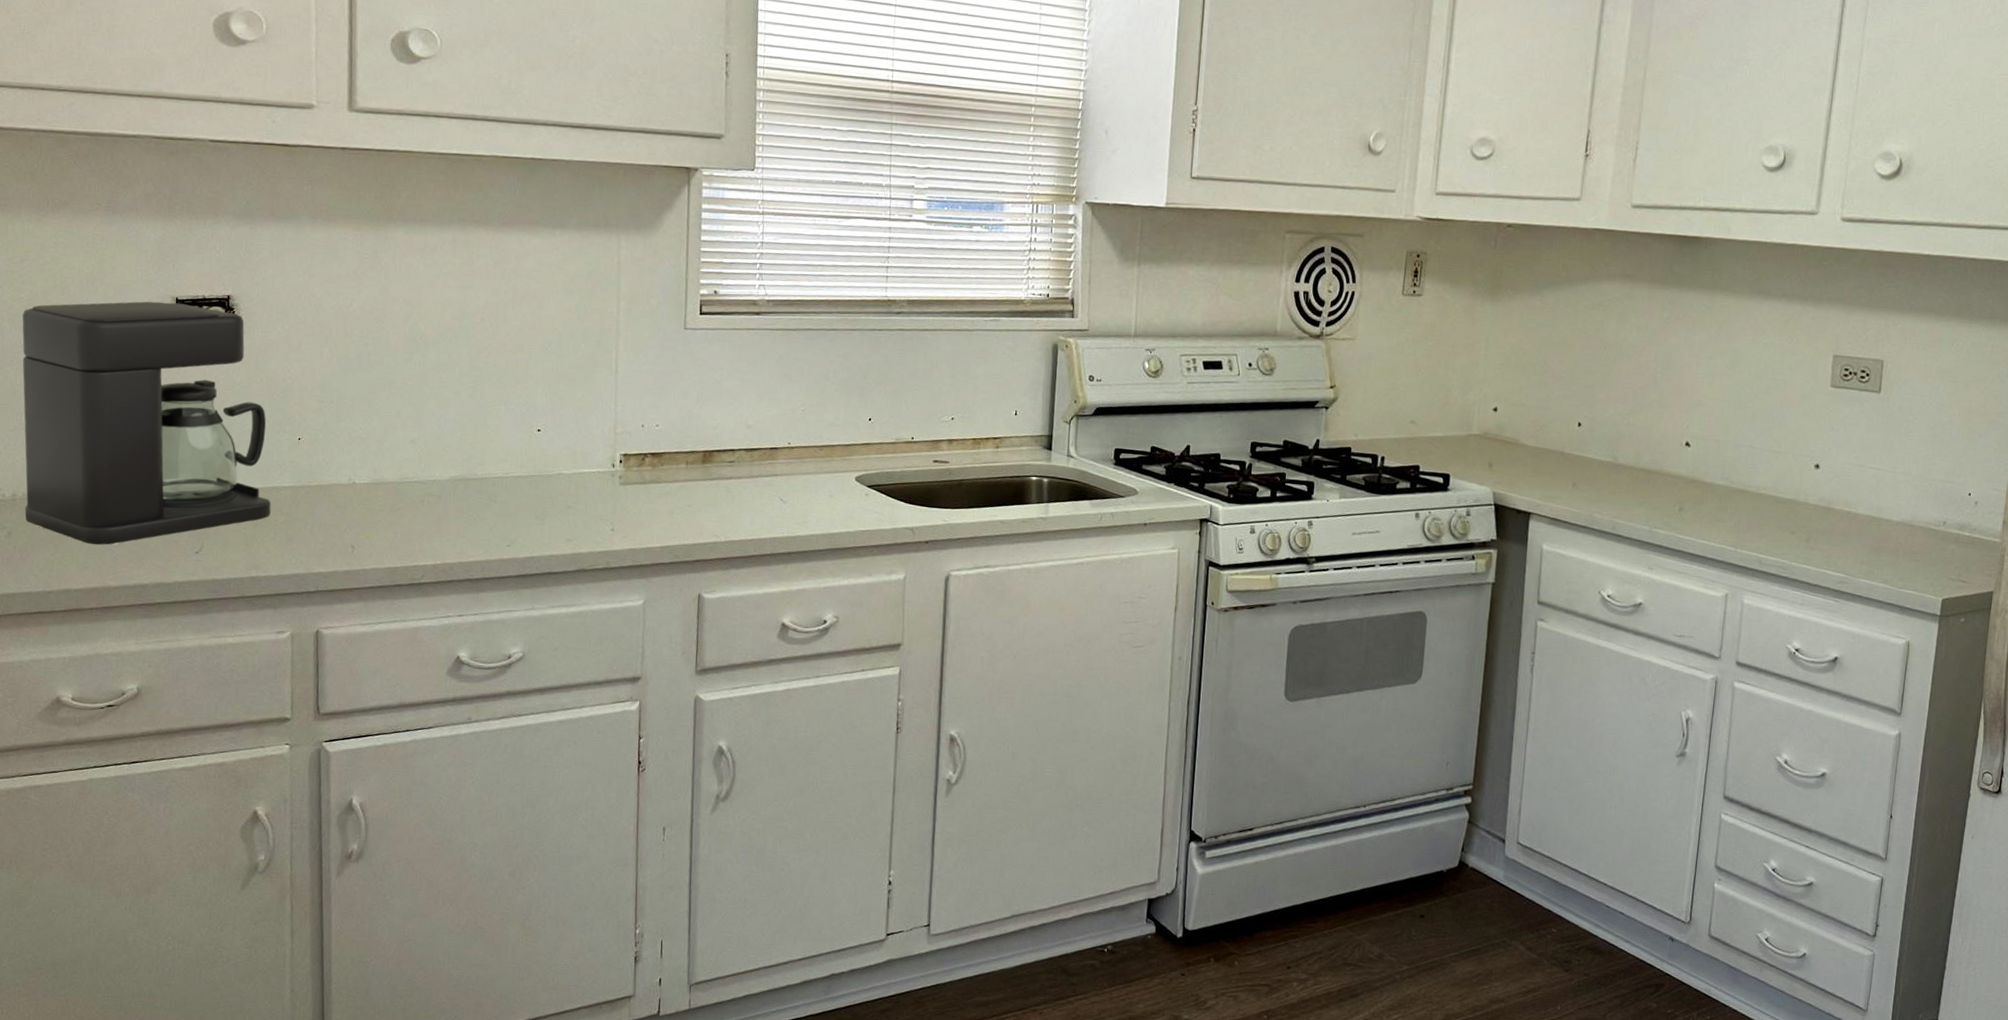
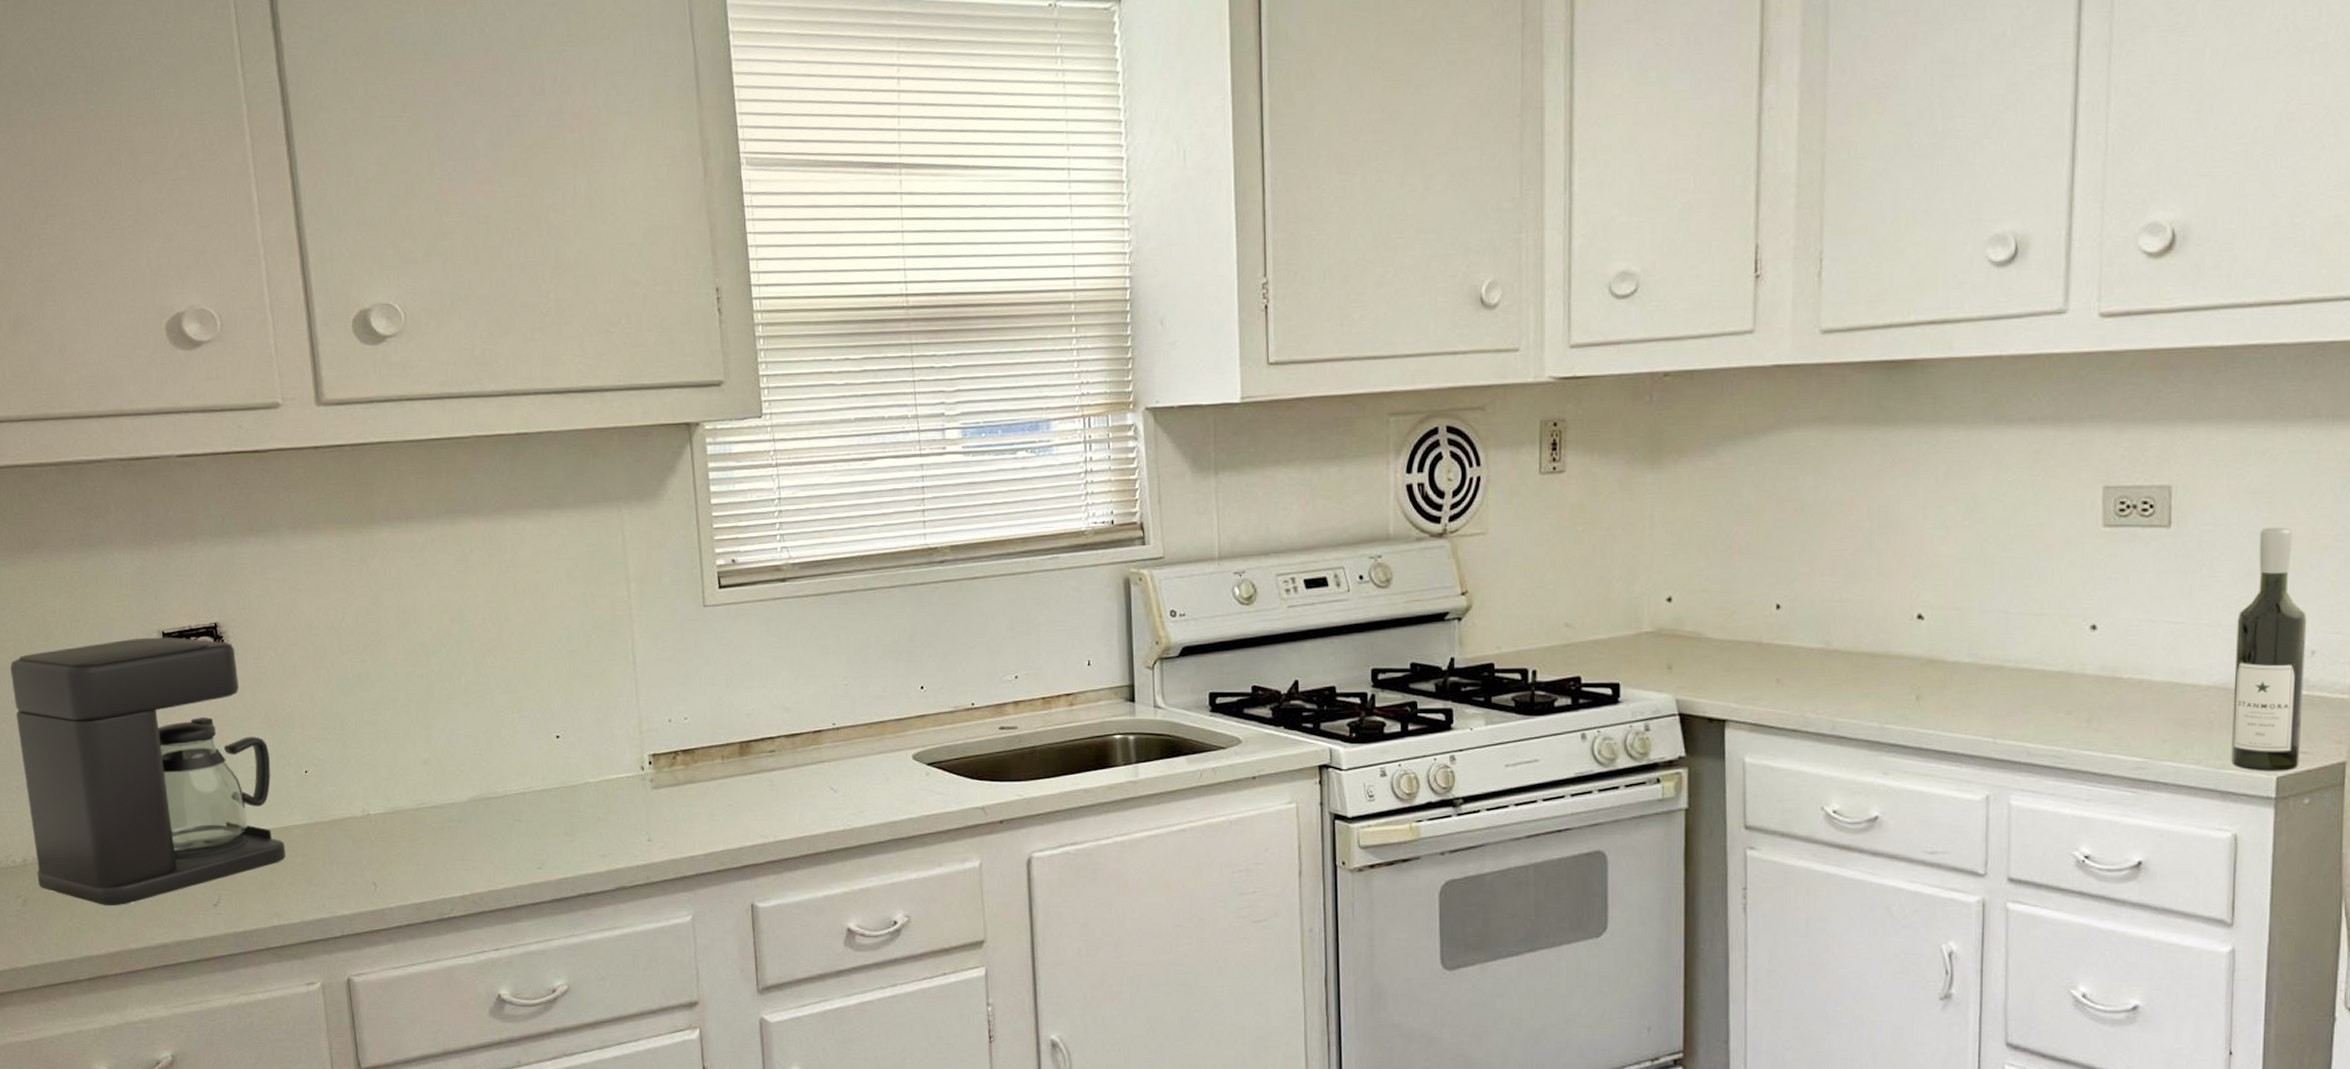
bottle: none [1909,401,1974,596] -> present [2230,527,2307,772]

